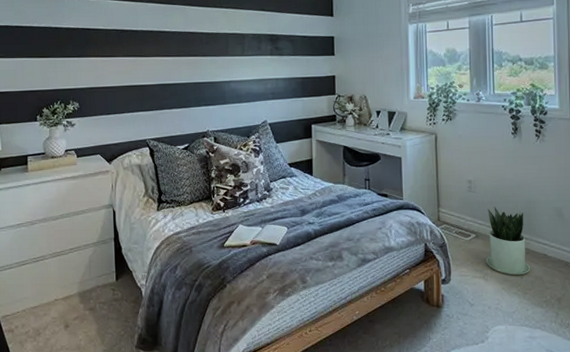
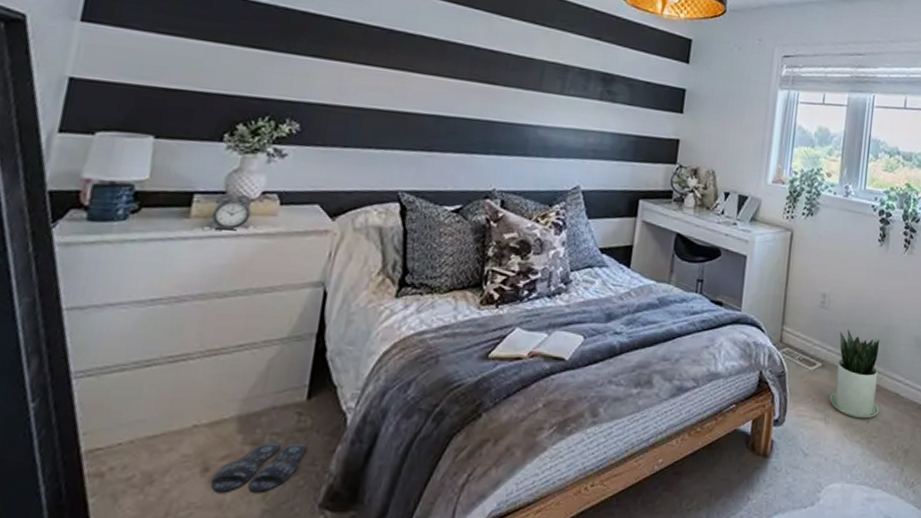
alarm clock: none [40,153,63,178] -> present [209,194,253,231]
slippers: none [72,308,122,341] -> present [212,442,307,494]

